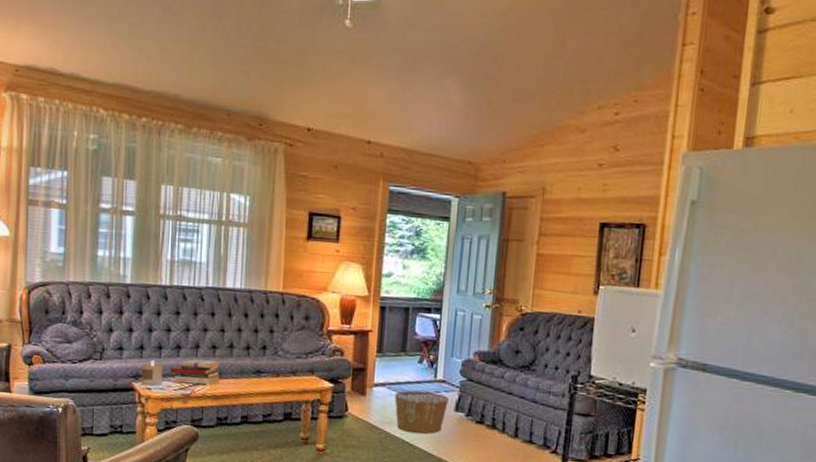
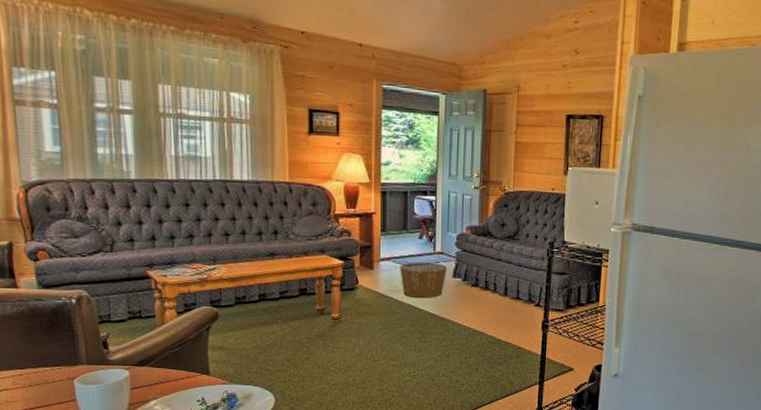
candle: present [141,360,164,387] -> none [154,250,178,274]
books: present [170,359,220,386] -> none [184,246,235,270]

